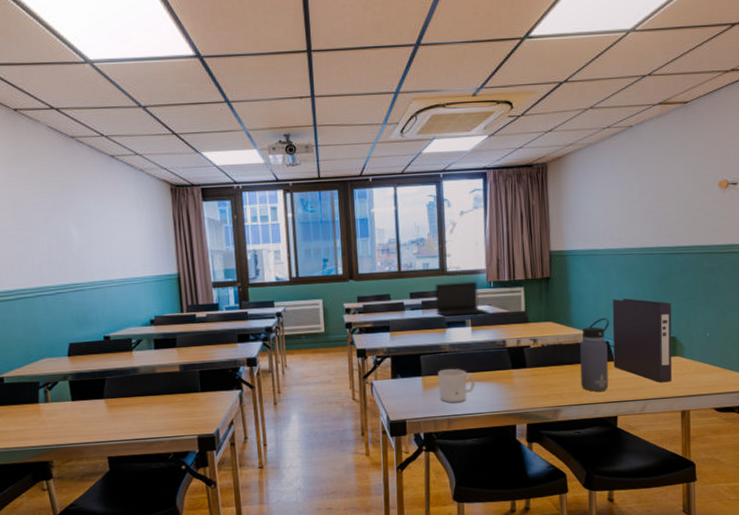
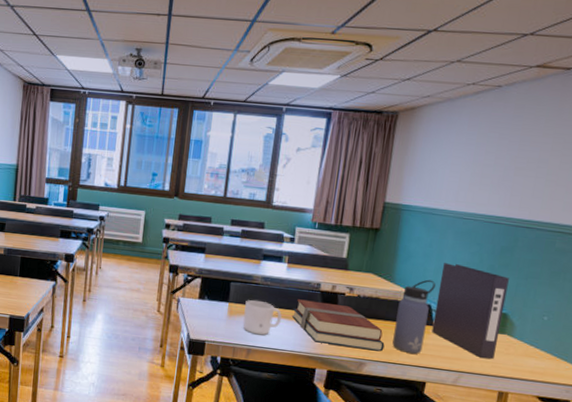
laptop: present [435,281,489,318] -> none [254,215,309,255]
books: none [484,357,575,399] -> present [291,299,385,352]

